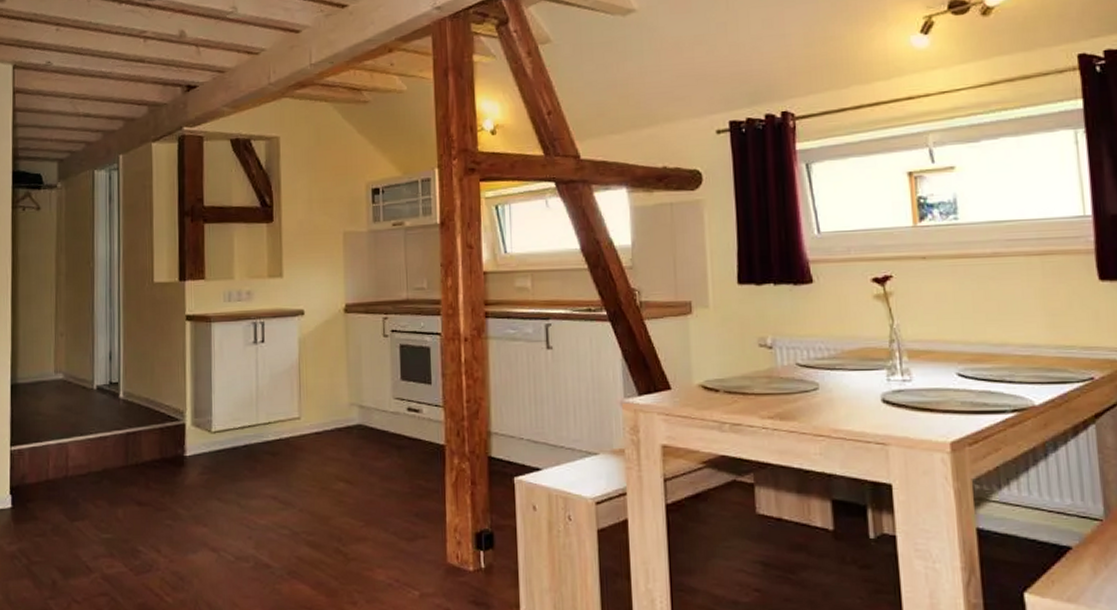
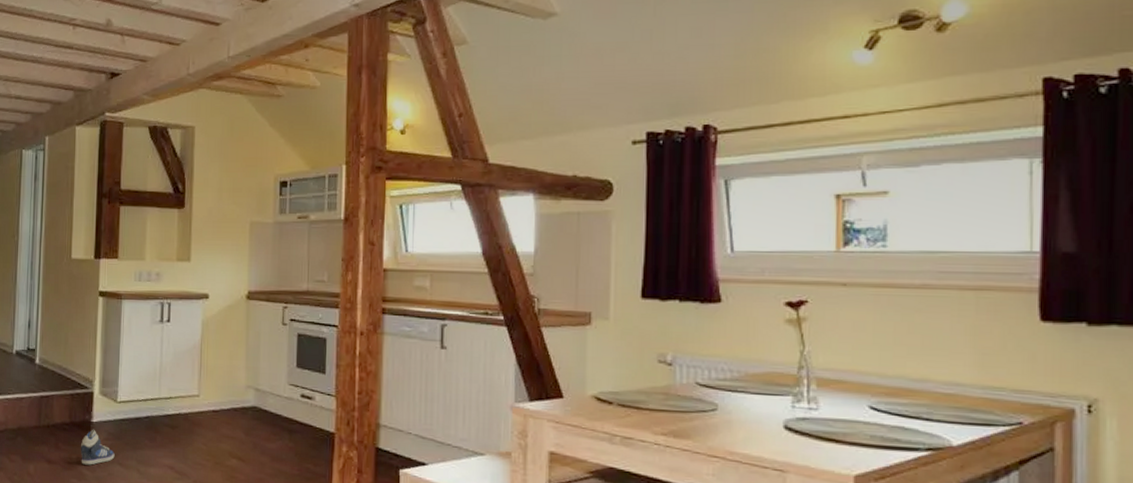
sneaker: none [173,464,212,503] -> present [80,429,115,465]

